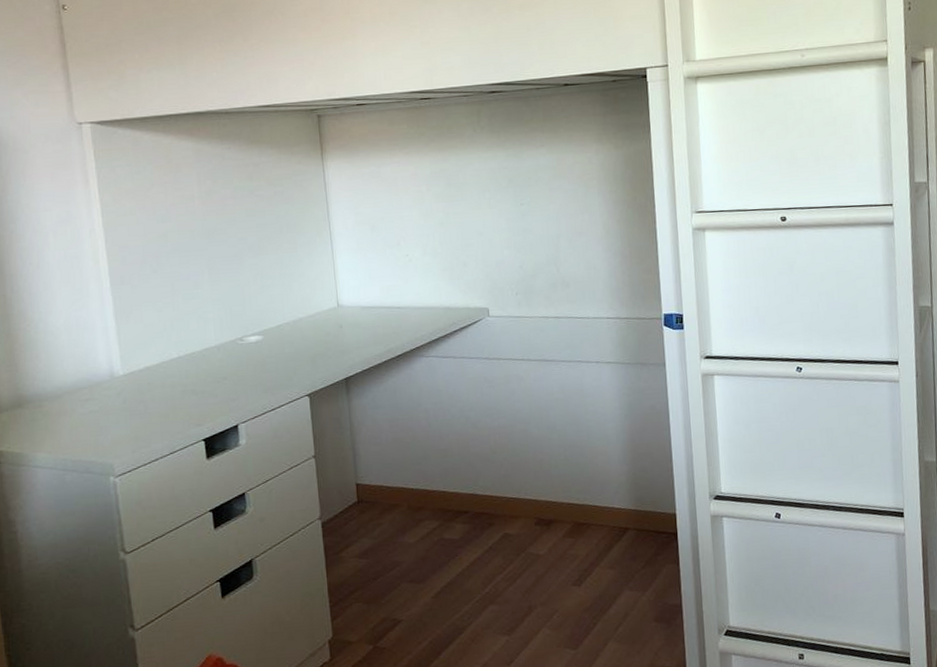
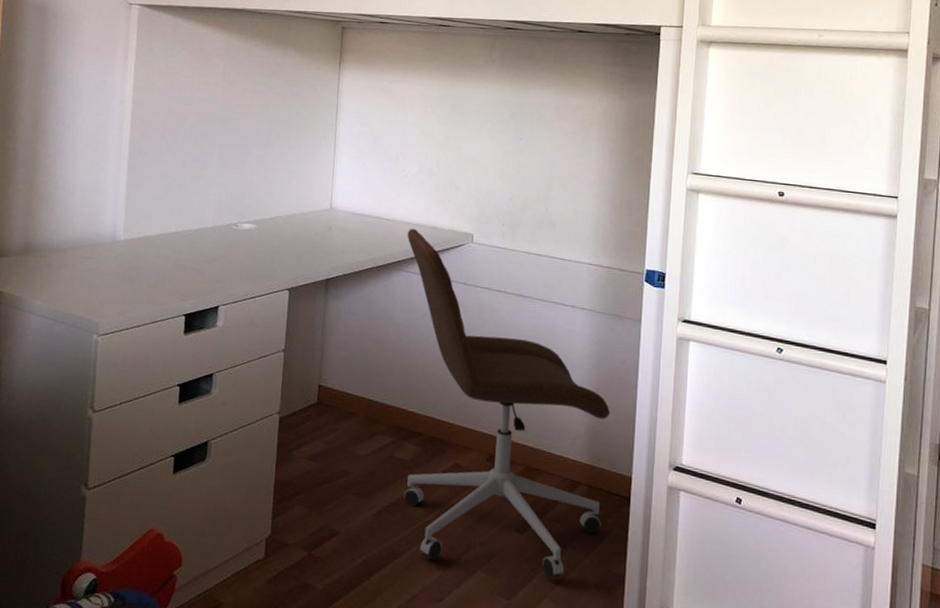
office chair: none [421,312,653,628] -> present [404,228,610,579]

